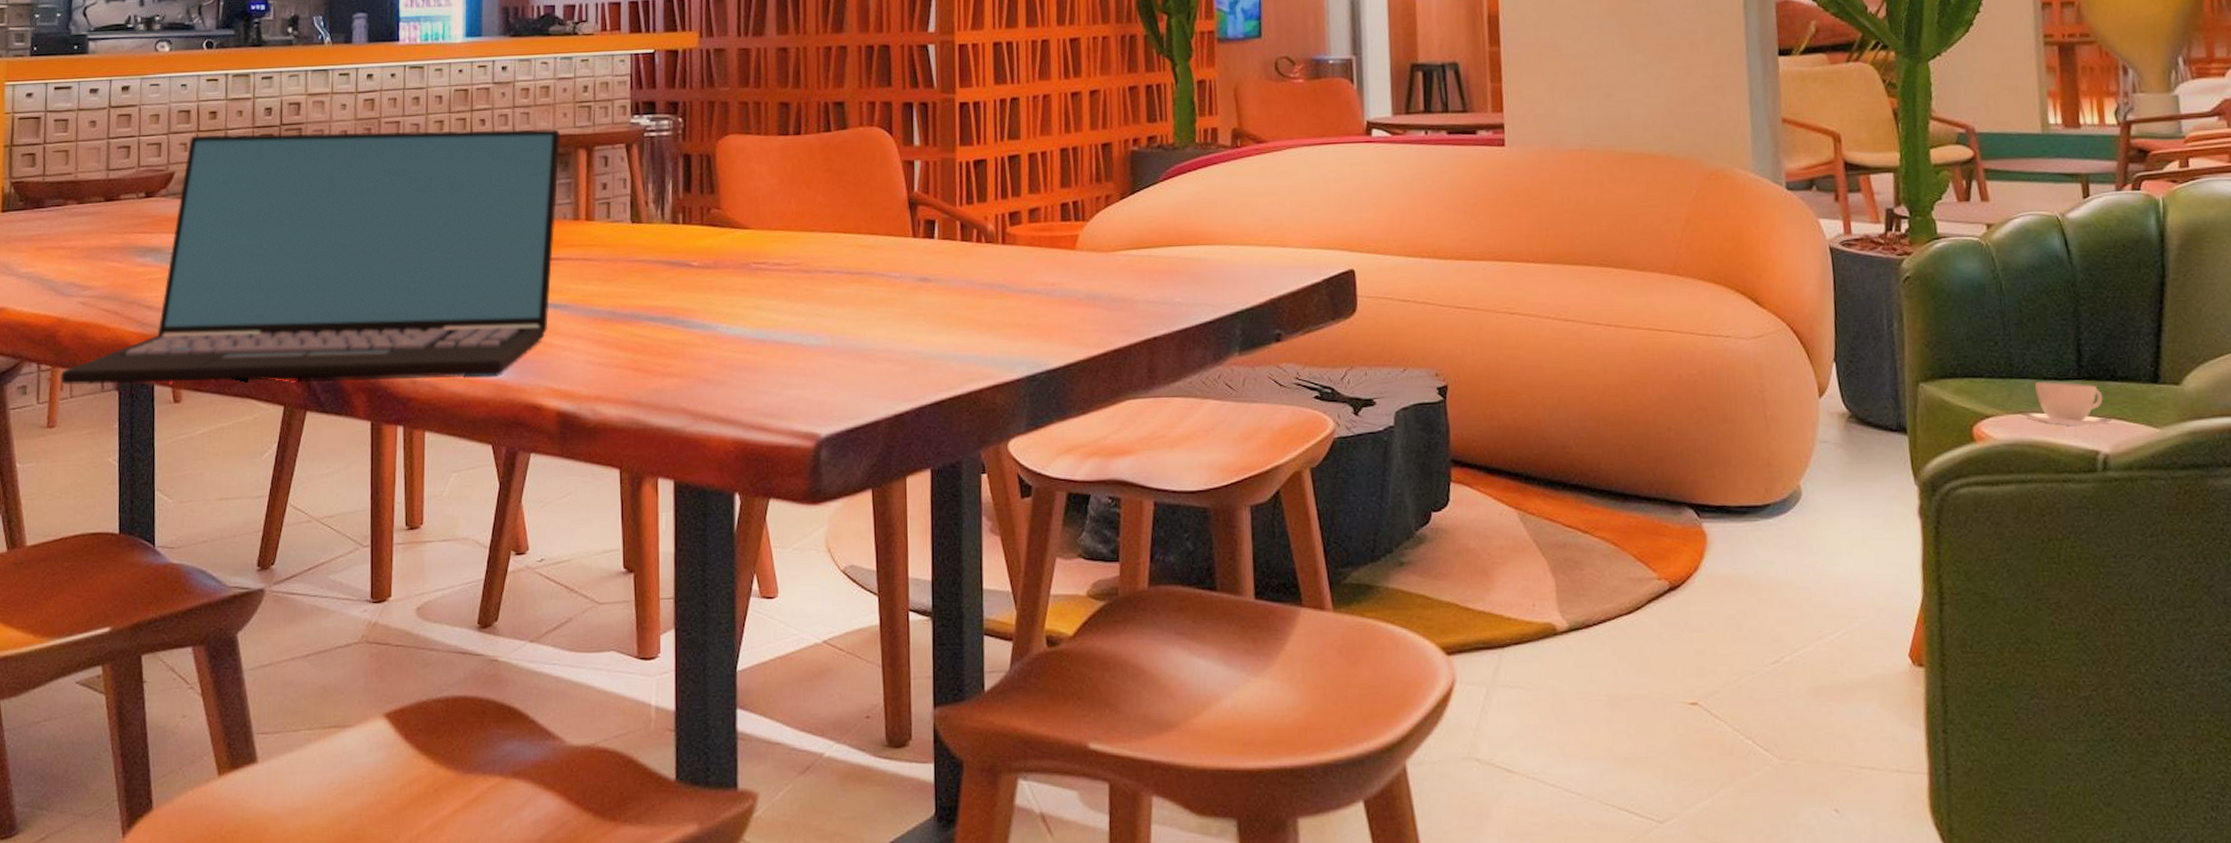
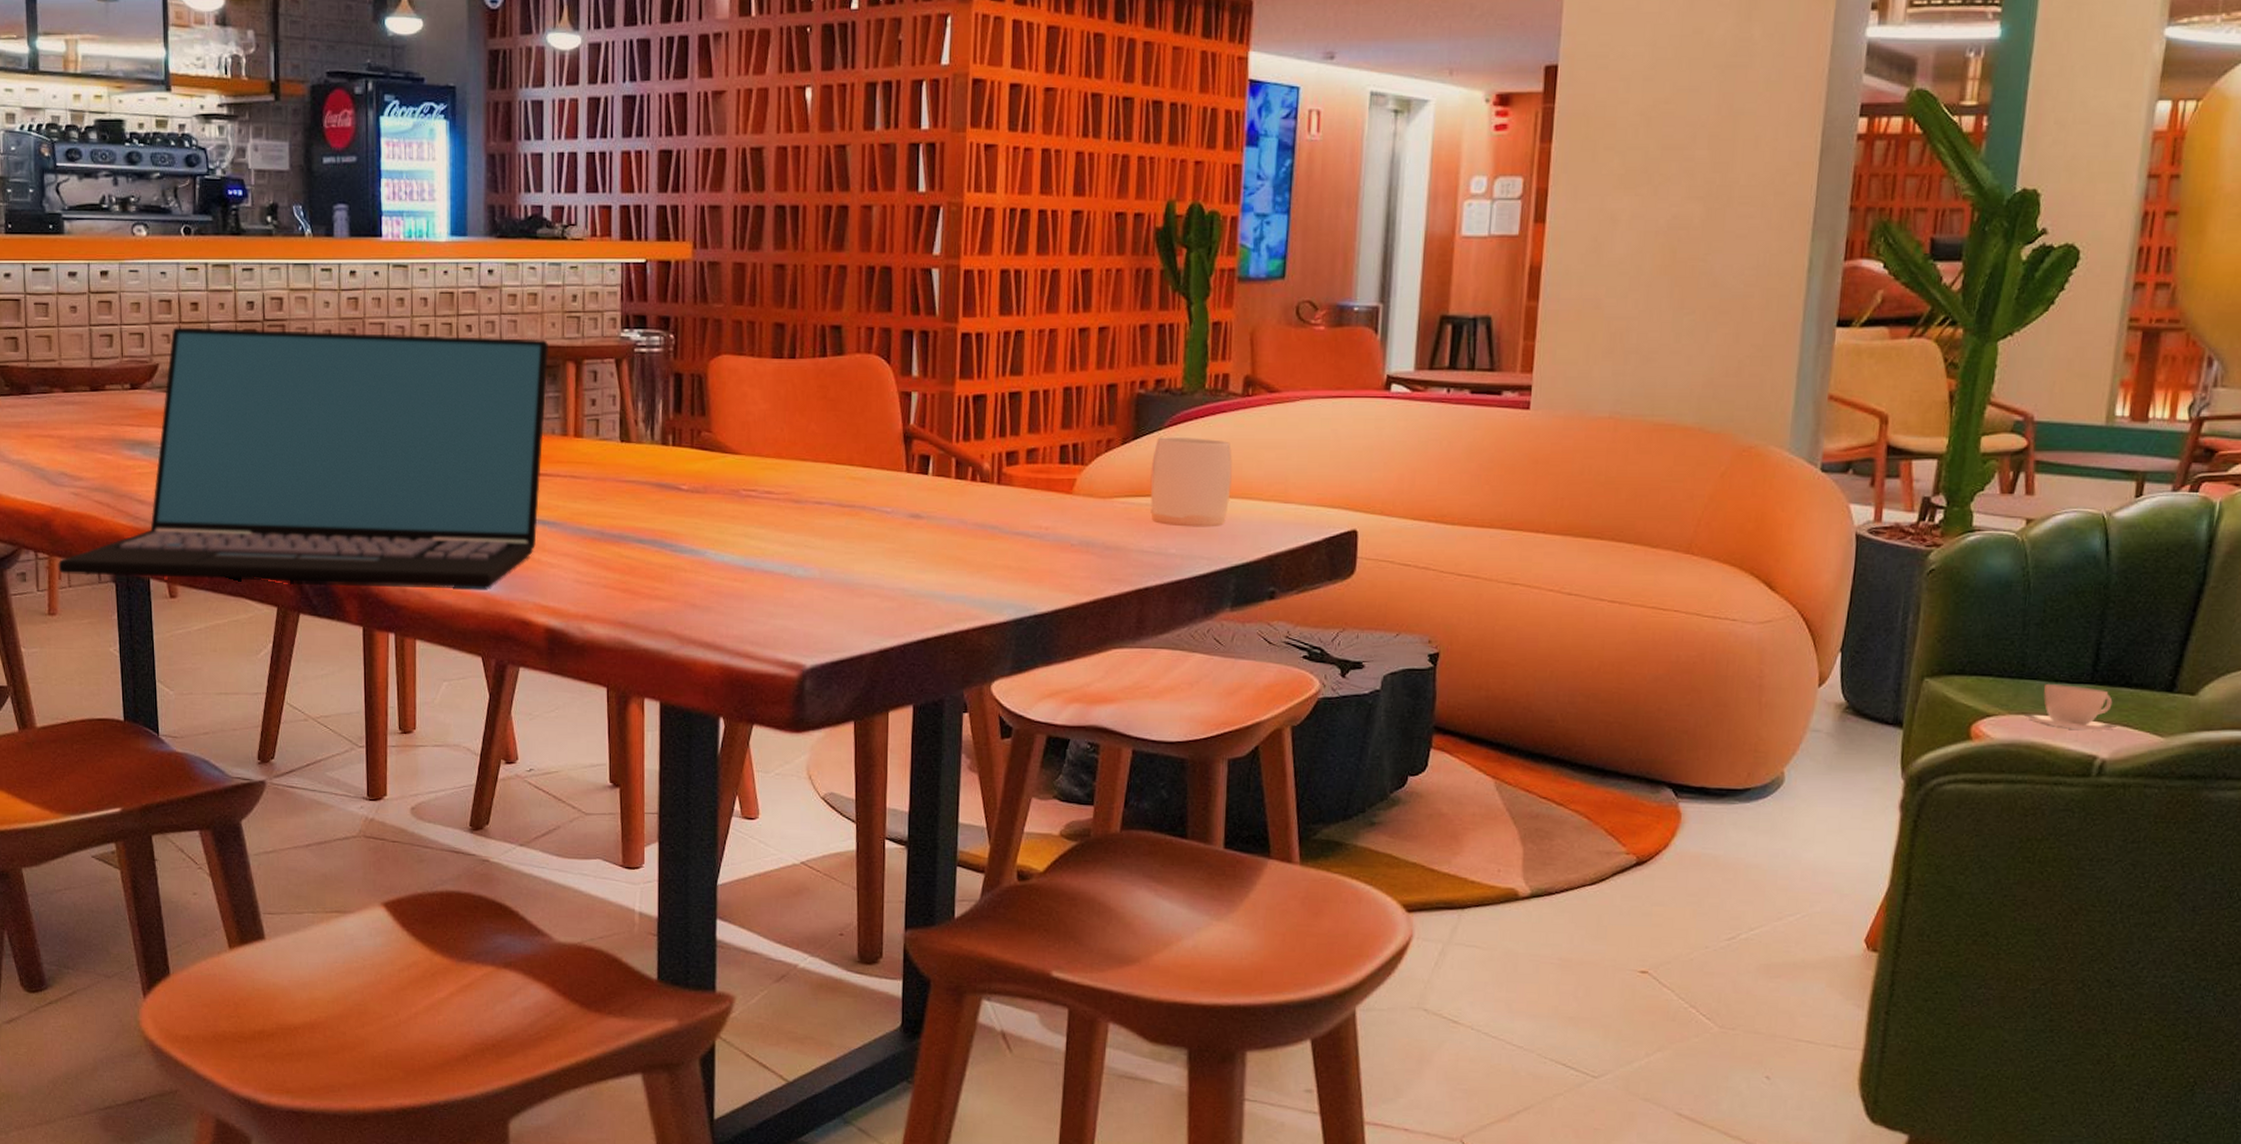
mug: none [1150,189,1229,276] -> present [1150,437,1232,527]

